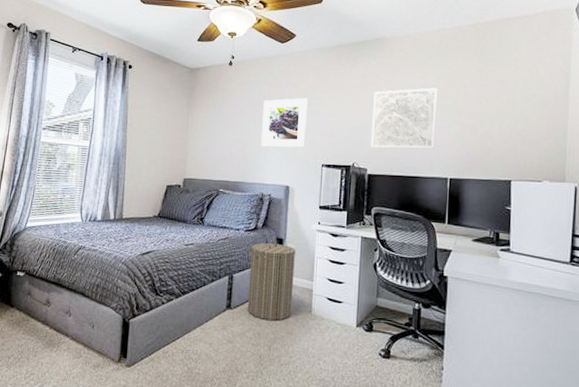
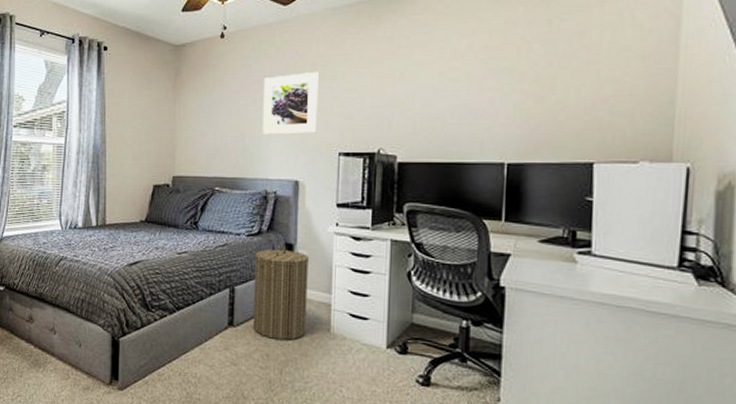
wall art: present [370,87,438,150] -> none [400,47,490,129]

